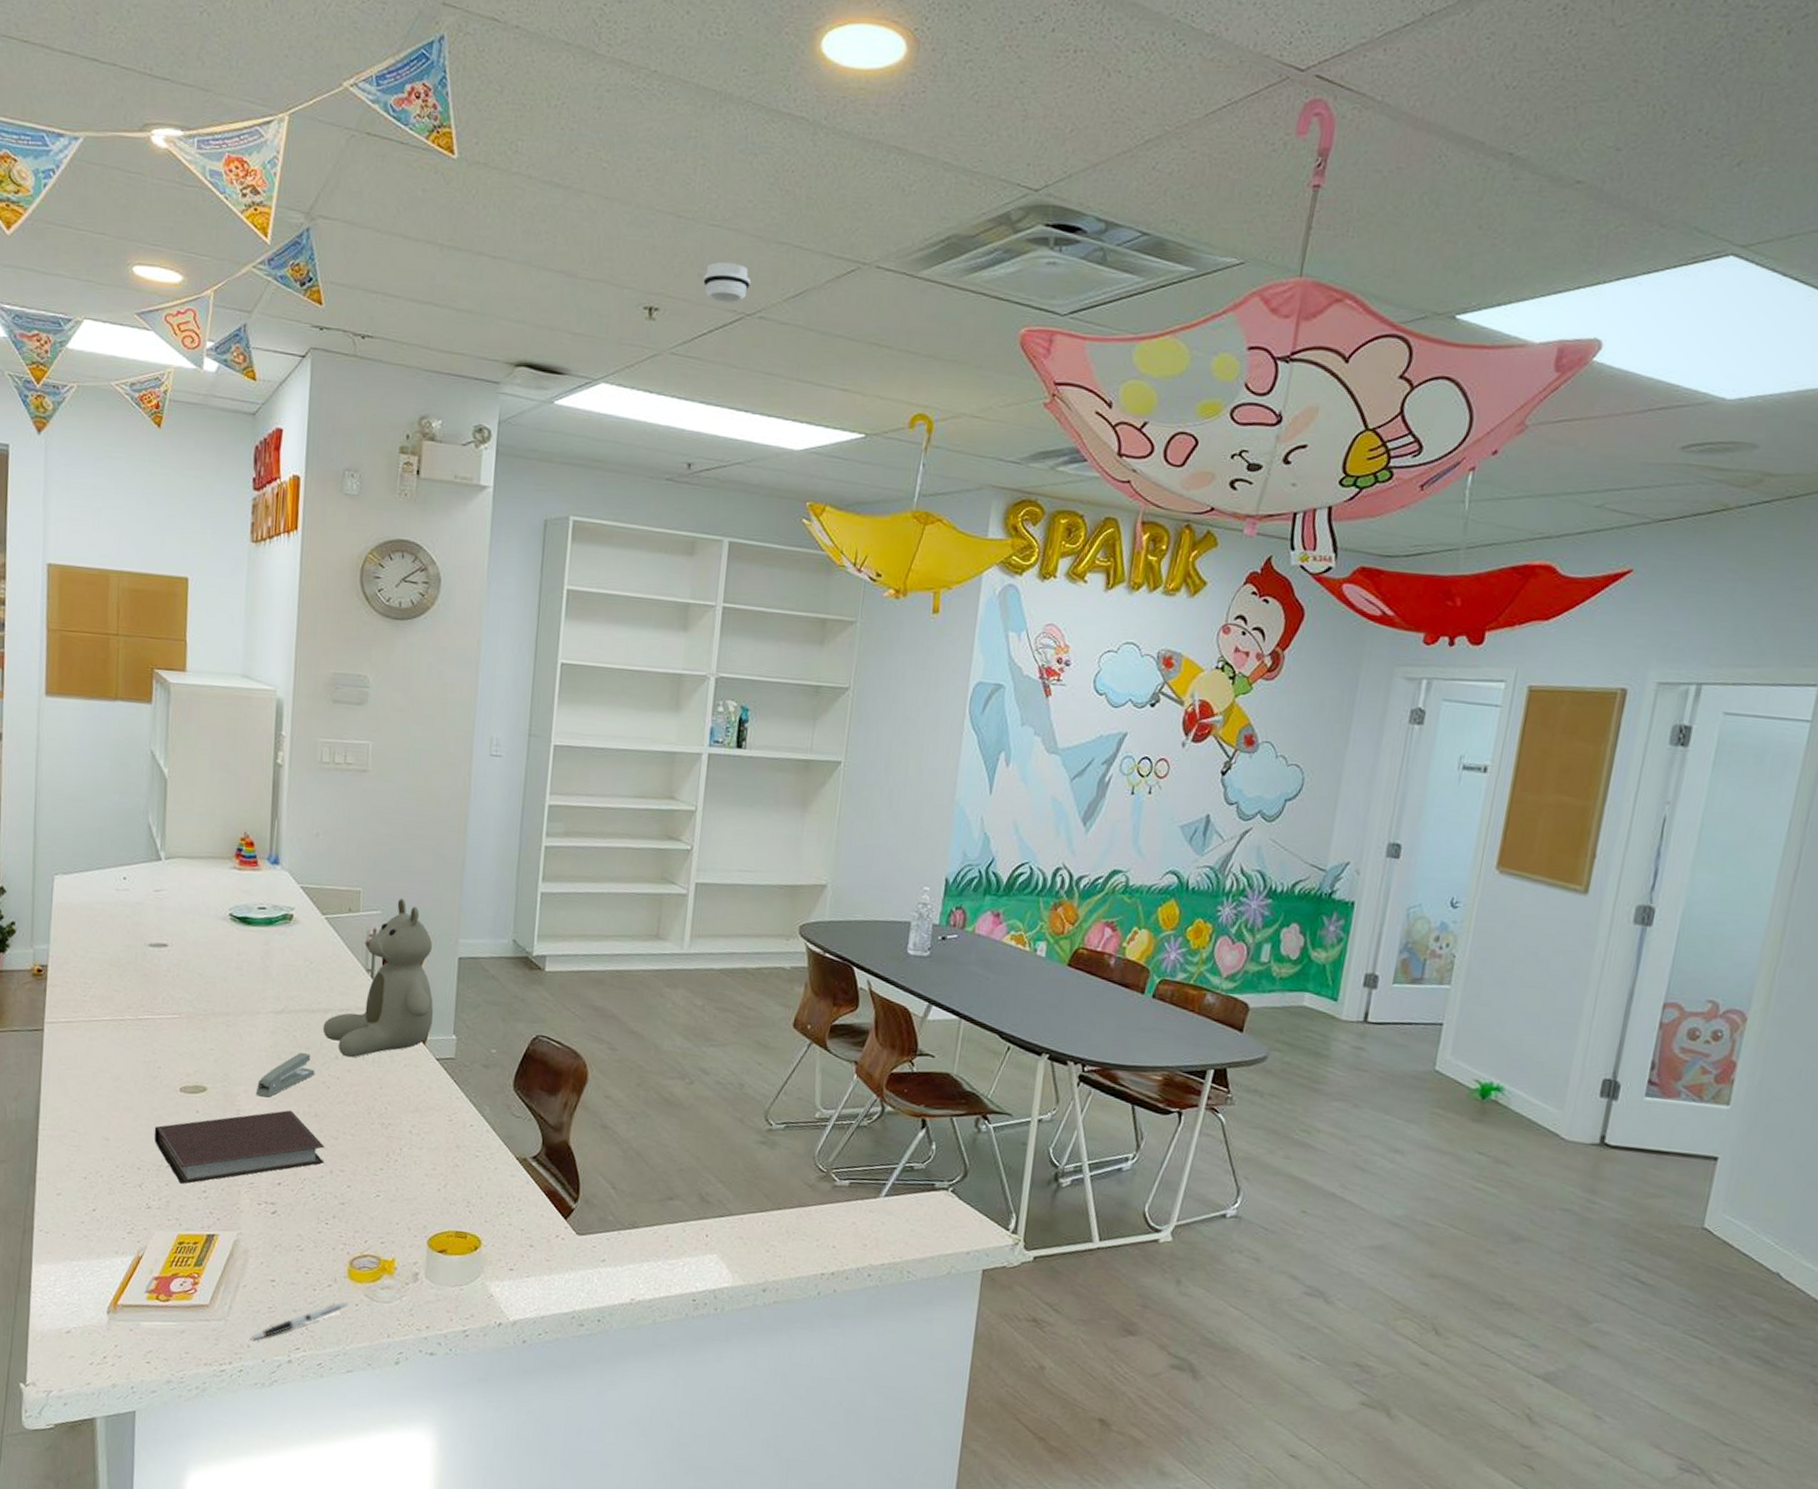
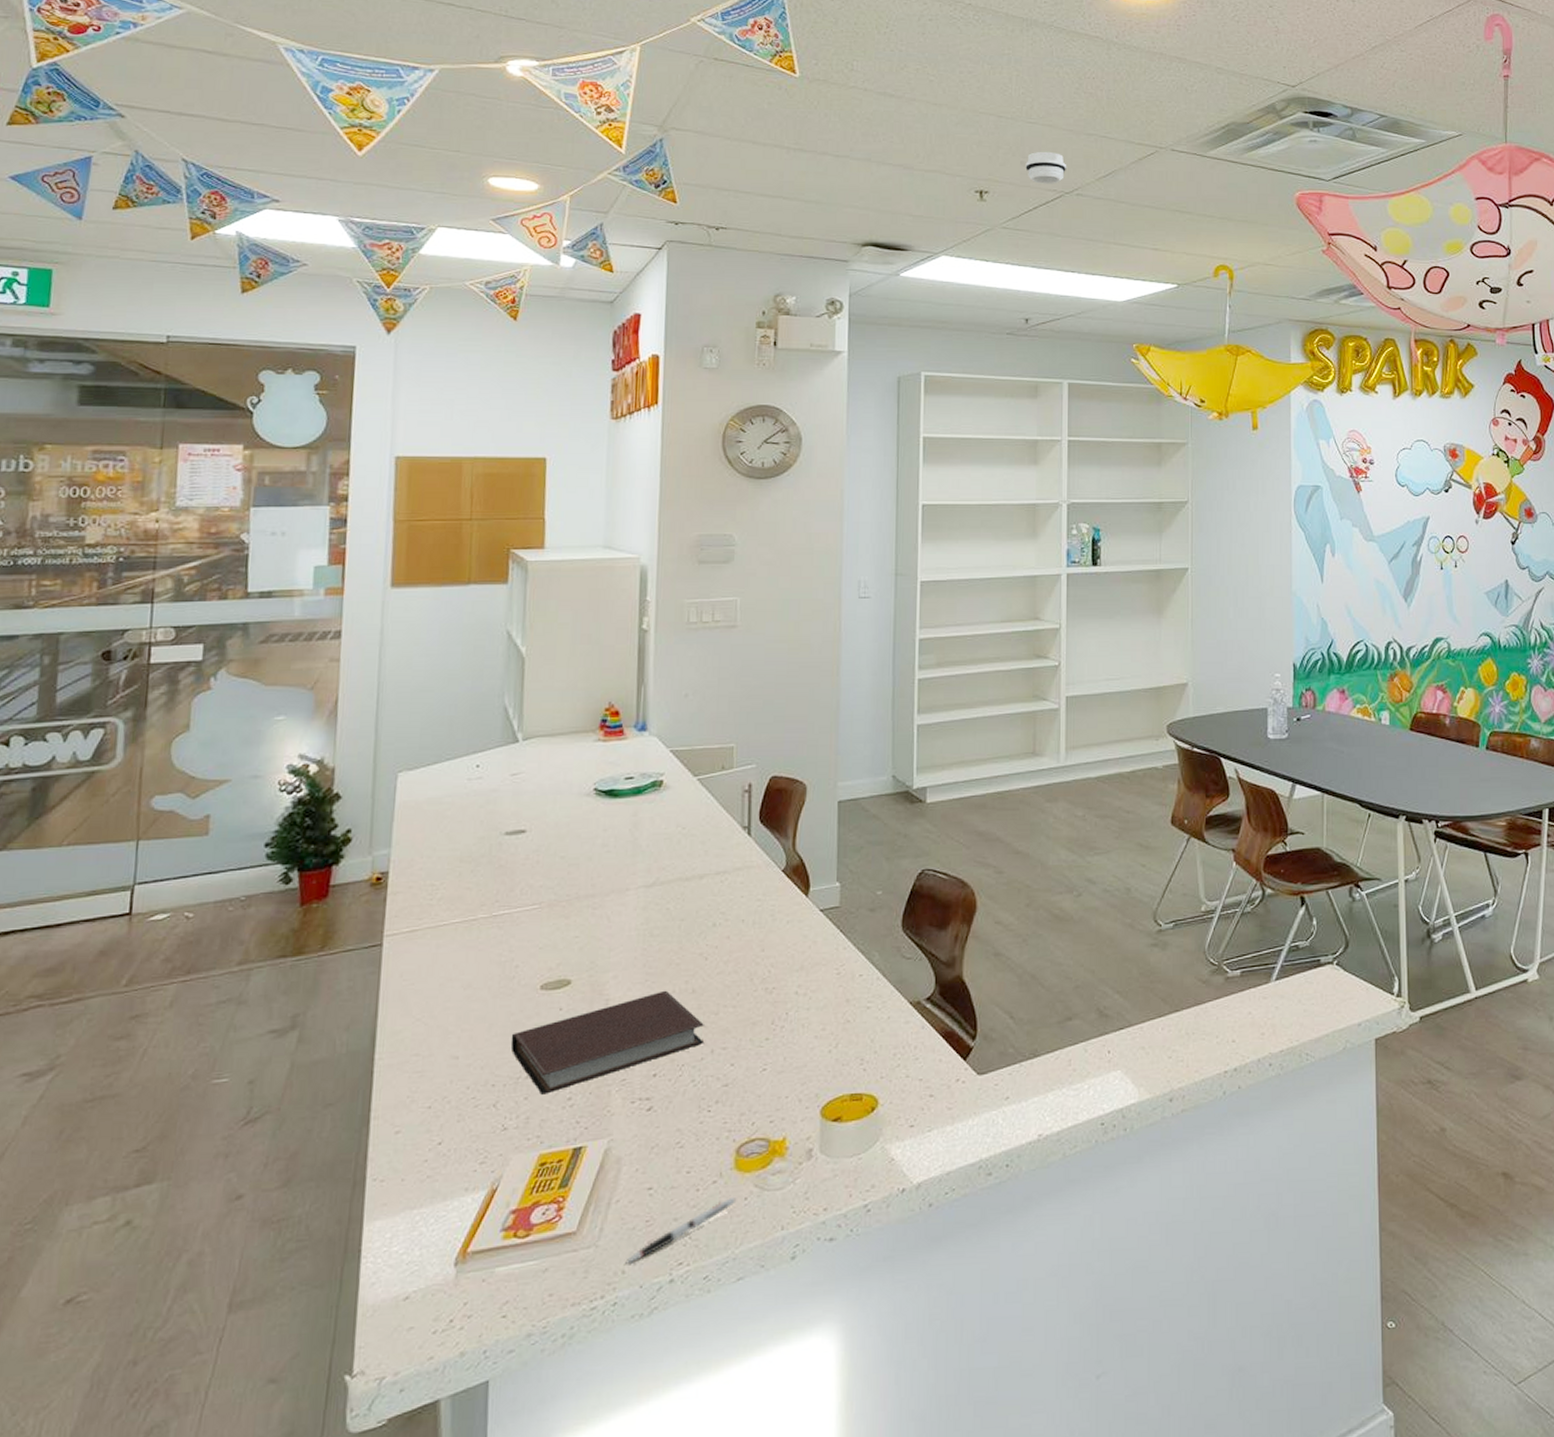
stapler: present [255,1053,315,1098] -> none [626,926,691,981]
teddy bear: present [322,897,434,1058] -> none [698,748,815,923]

